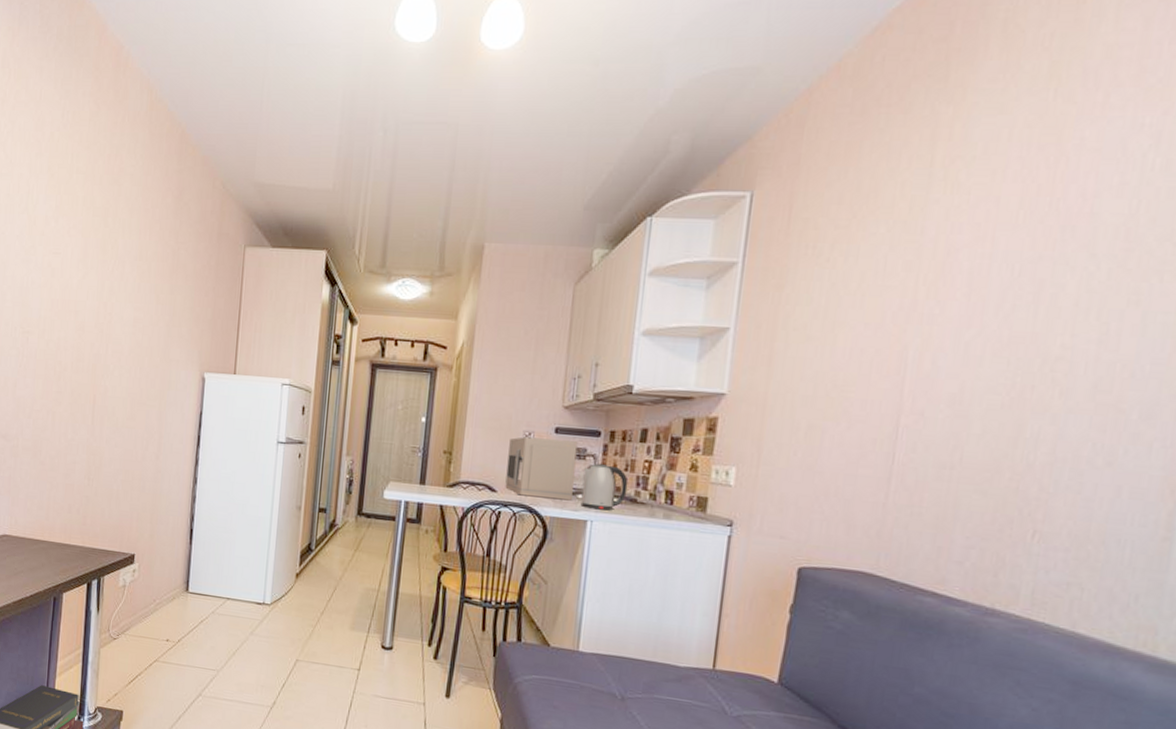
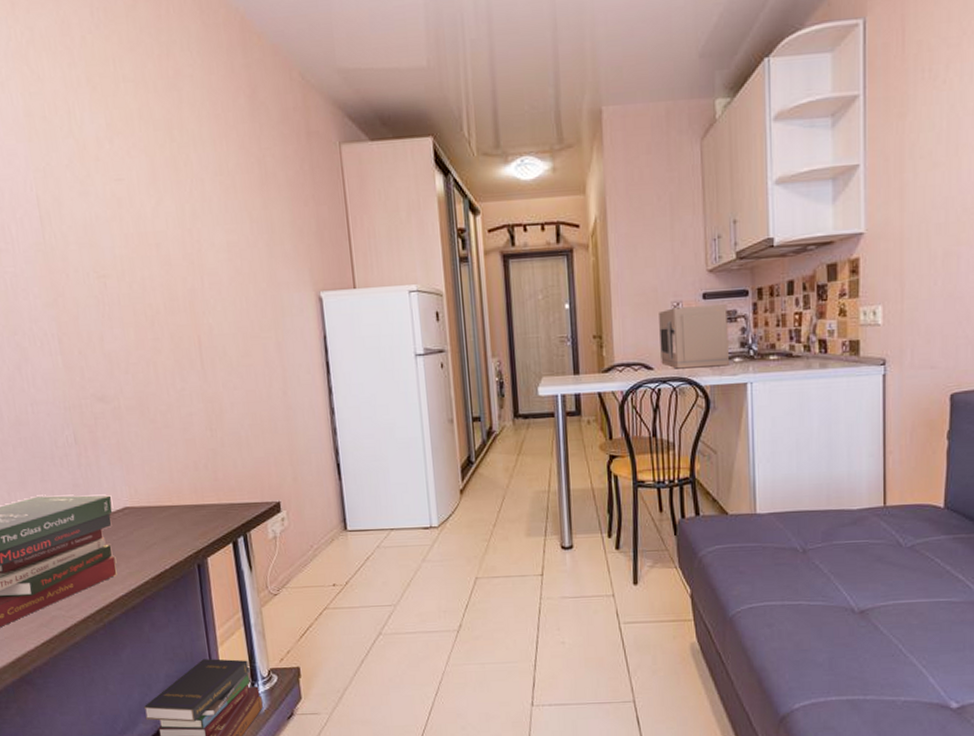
kettle: present [580,463,628,511] -> none [737,322,782,371]

